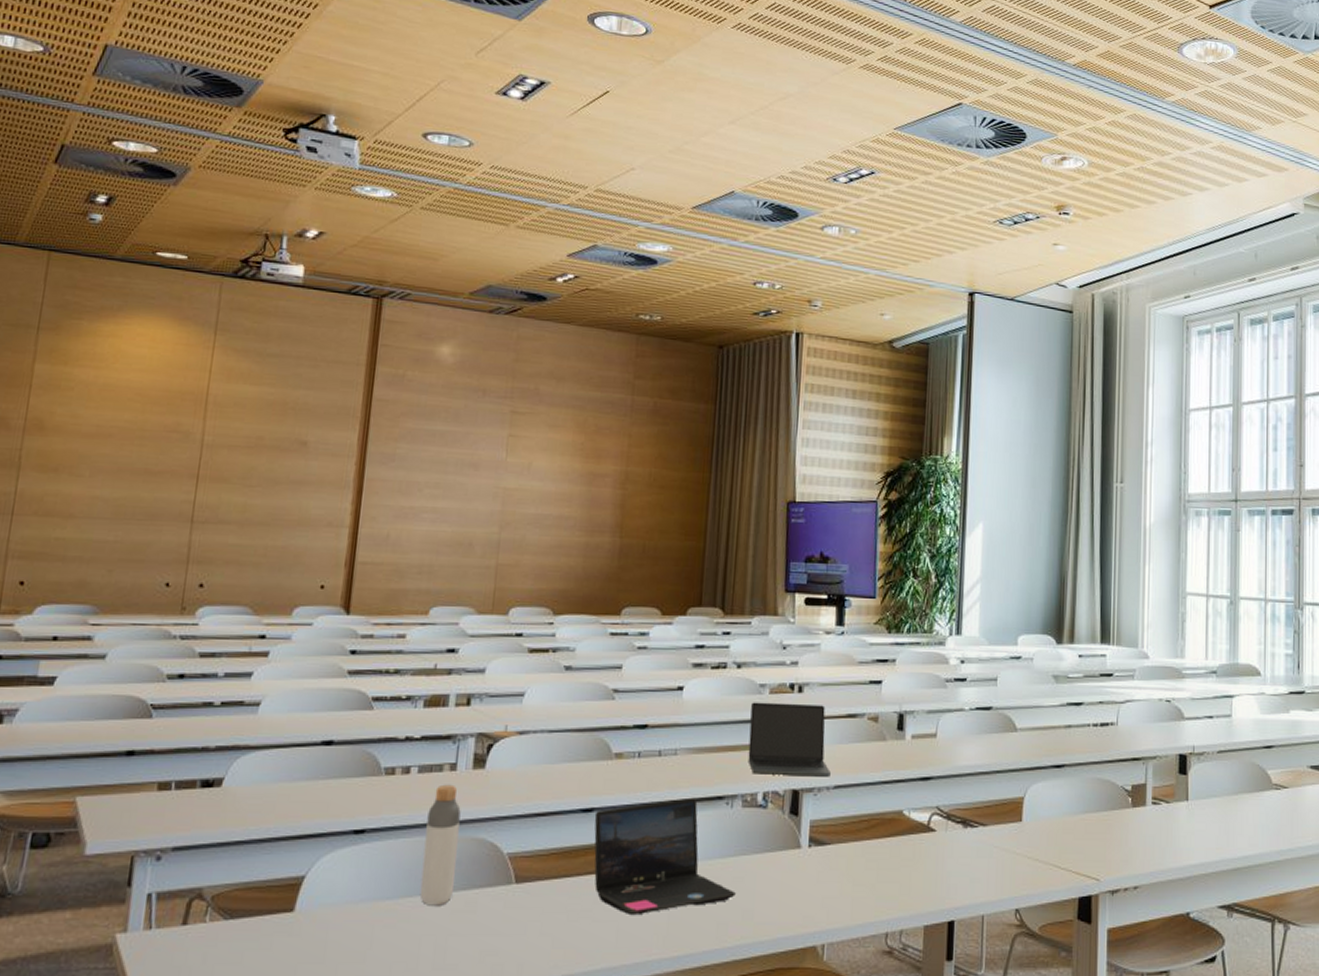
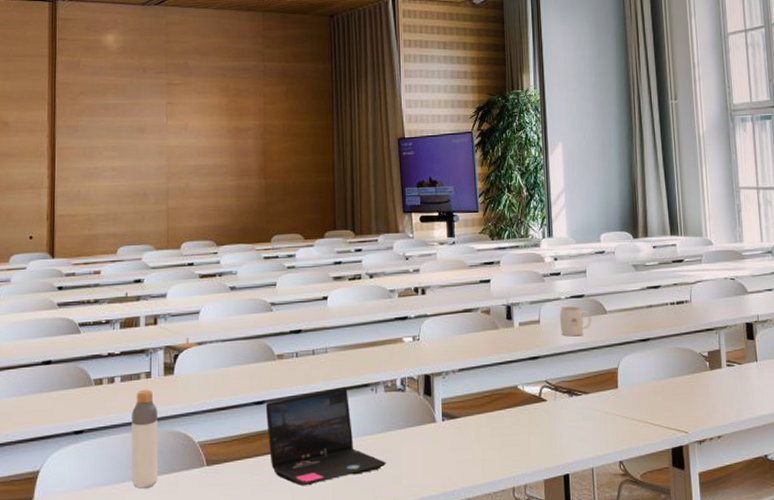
laptop: present [748,702,831,777] -> none [384,303,455,364]
mug: none [960,719,998,756] -> present [559,306,592,337]

